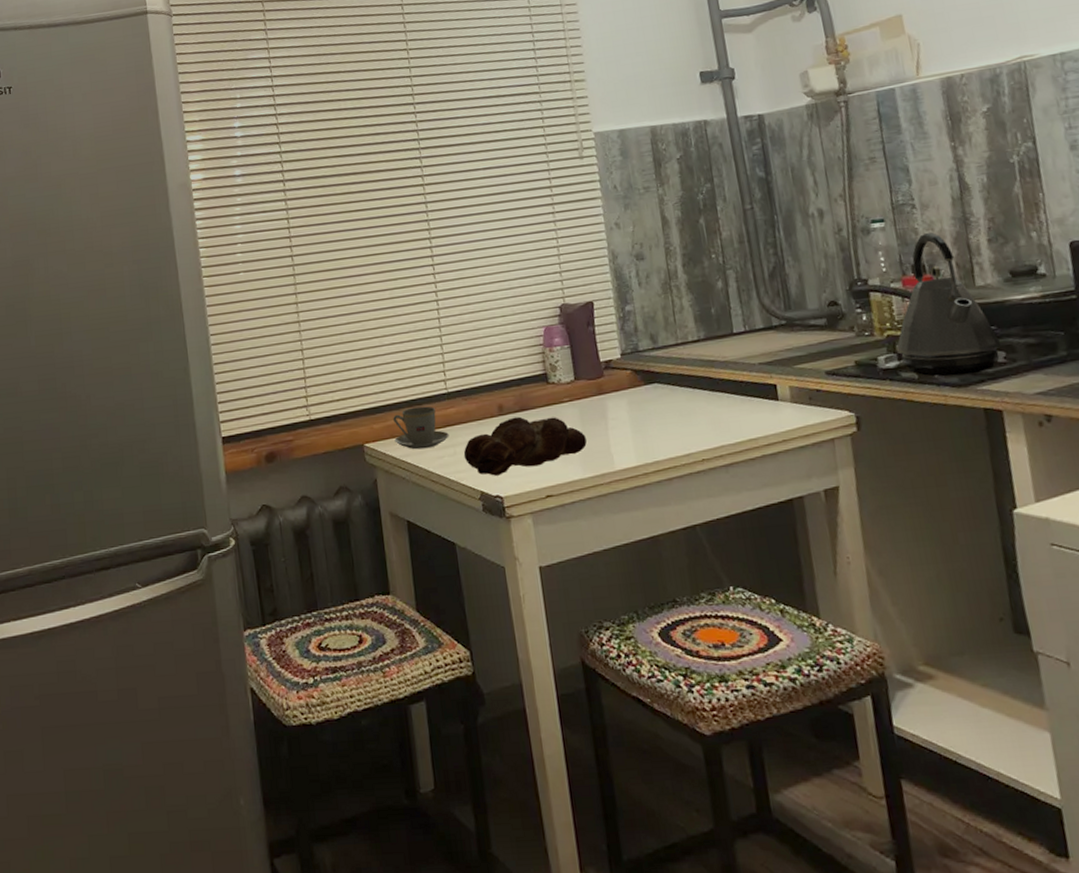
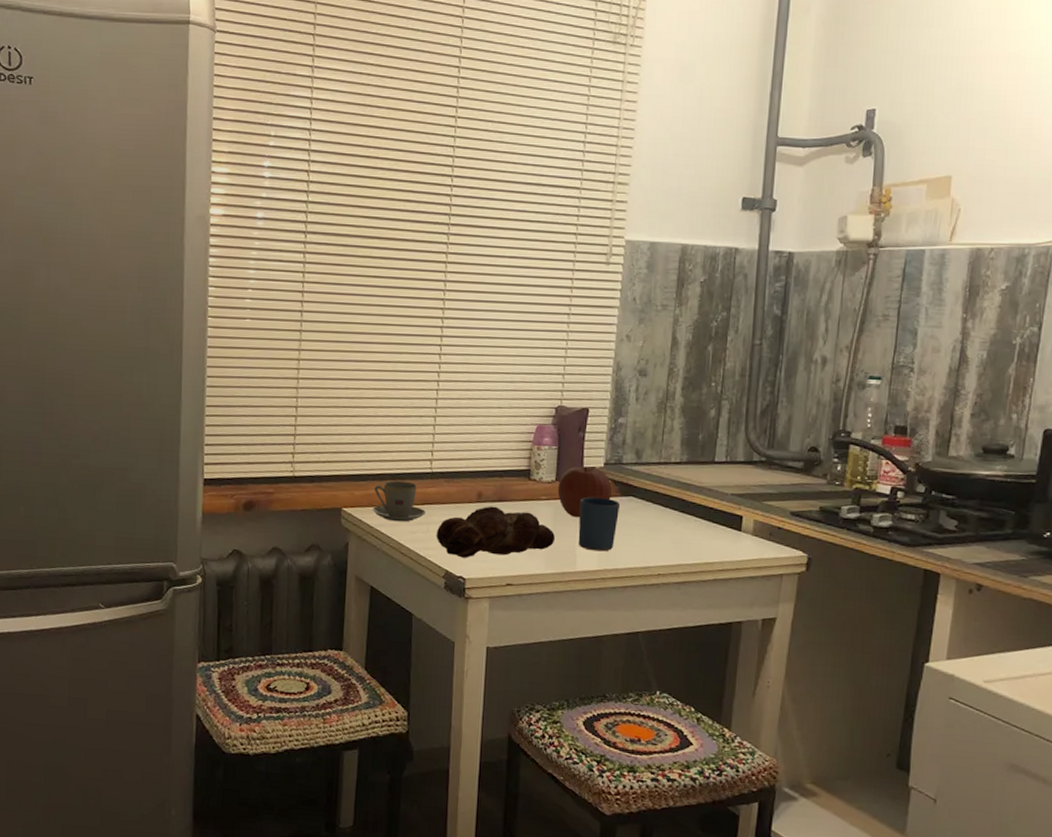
fruit: none [578,360,636,415] -> present [557,466,613,518]
mug: none [604,389,650,447] -> present [578,496,620,552]
kettle: present [896,232,1001,377] -> none [861,398,956,537]

